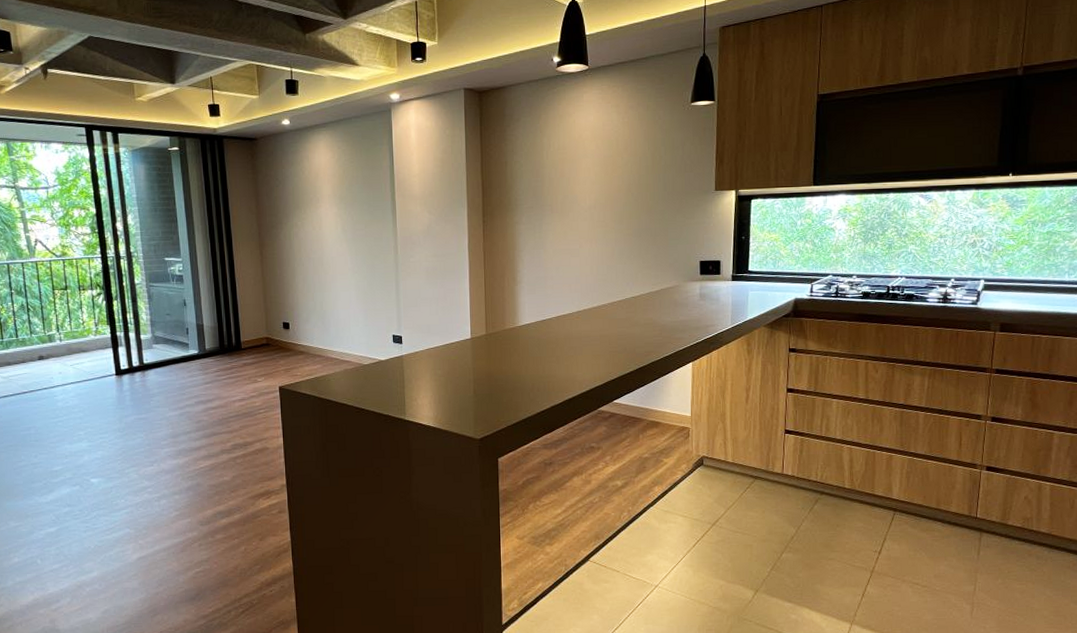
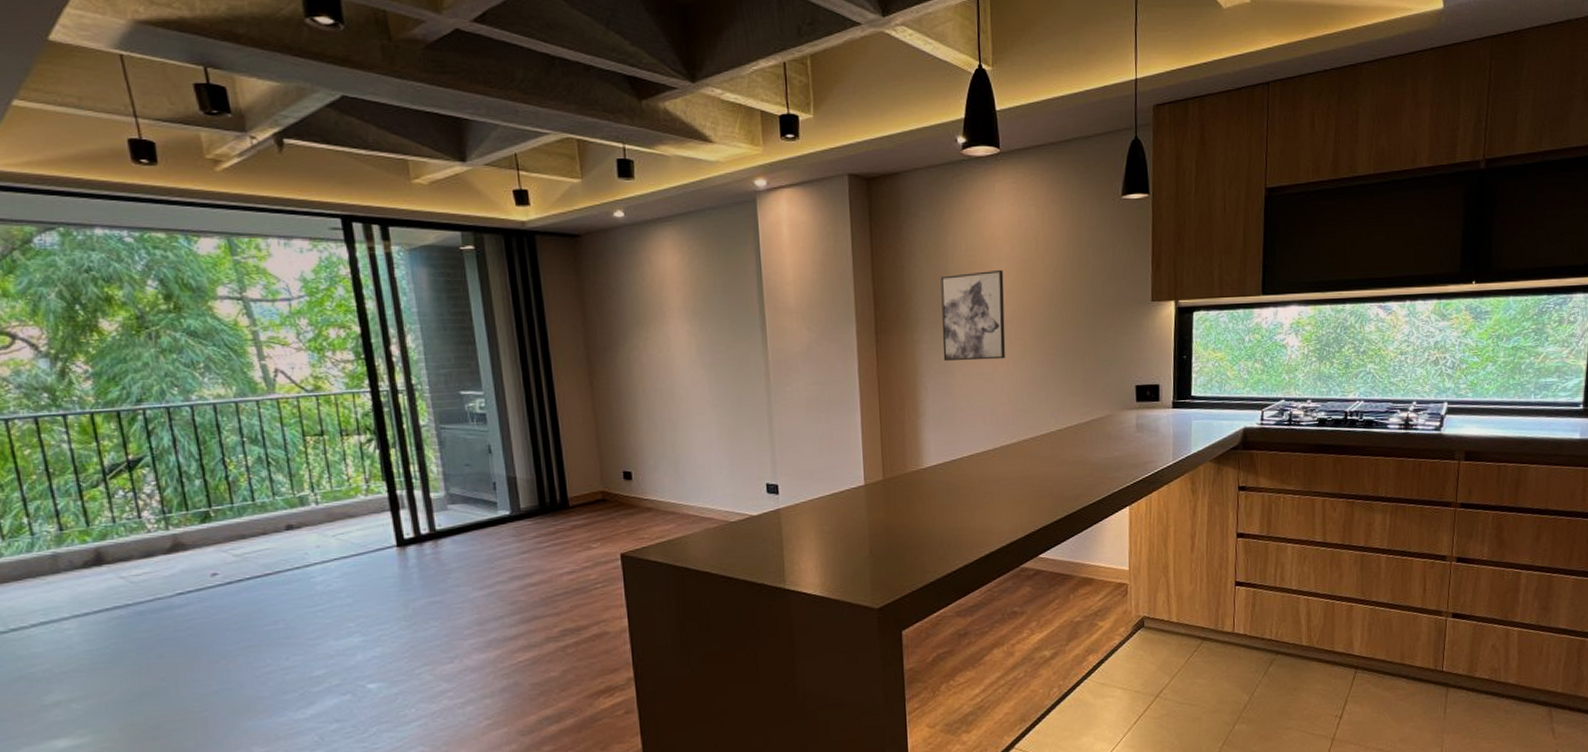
wall art: none [537,164,590,239] -> present [940,269,1006,362]

